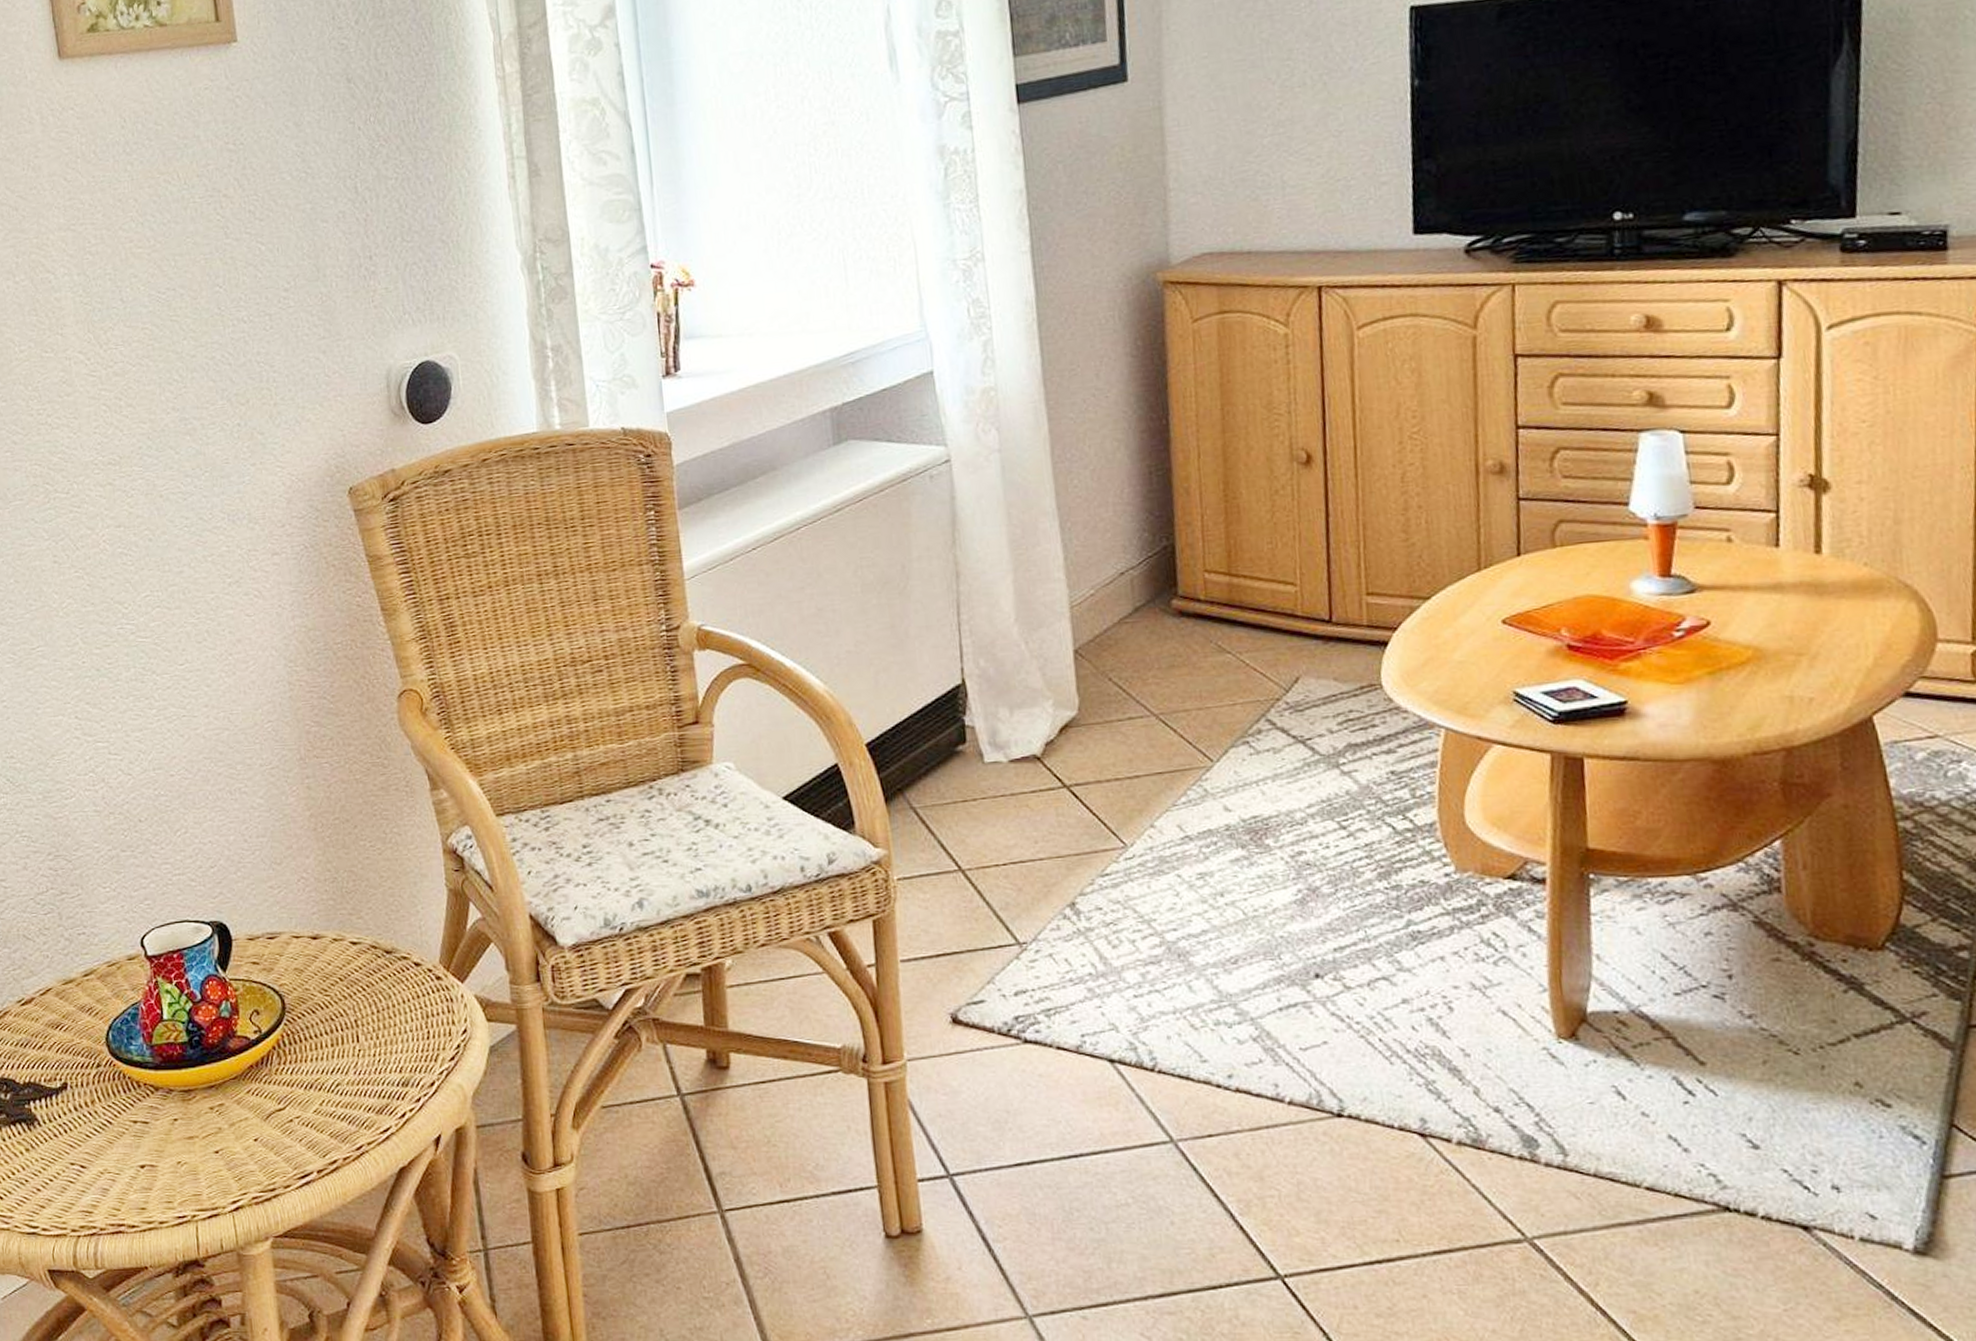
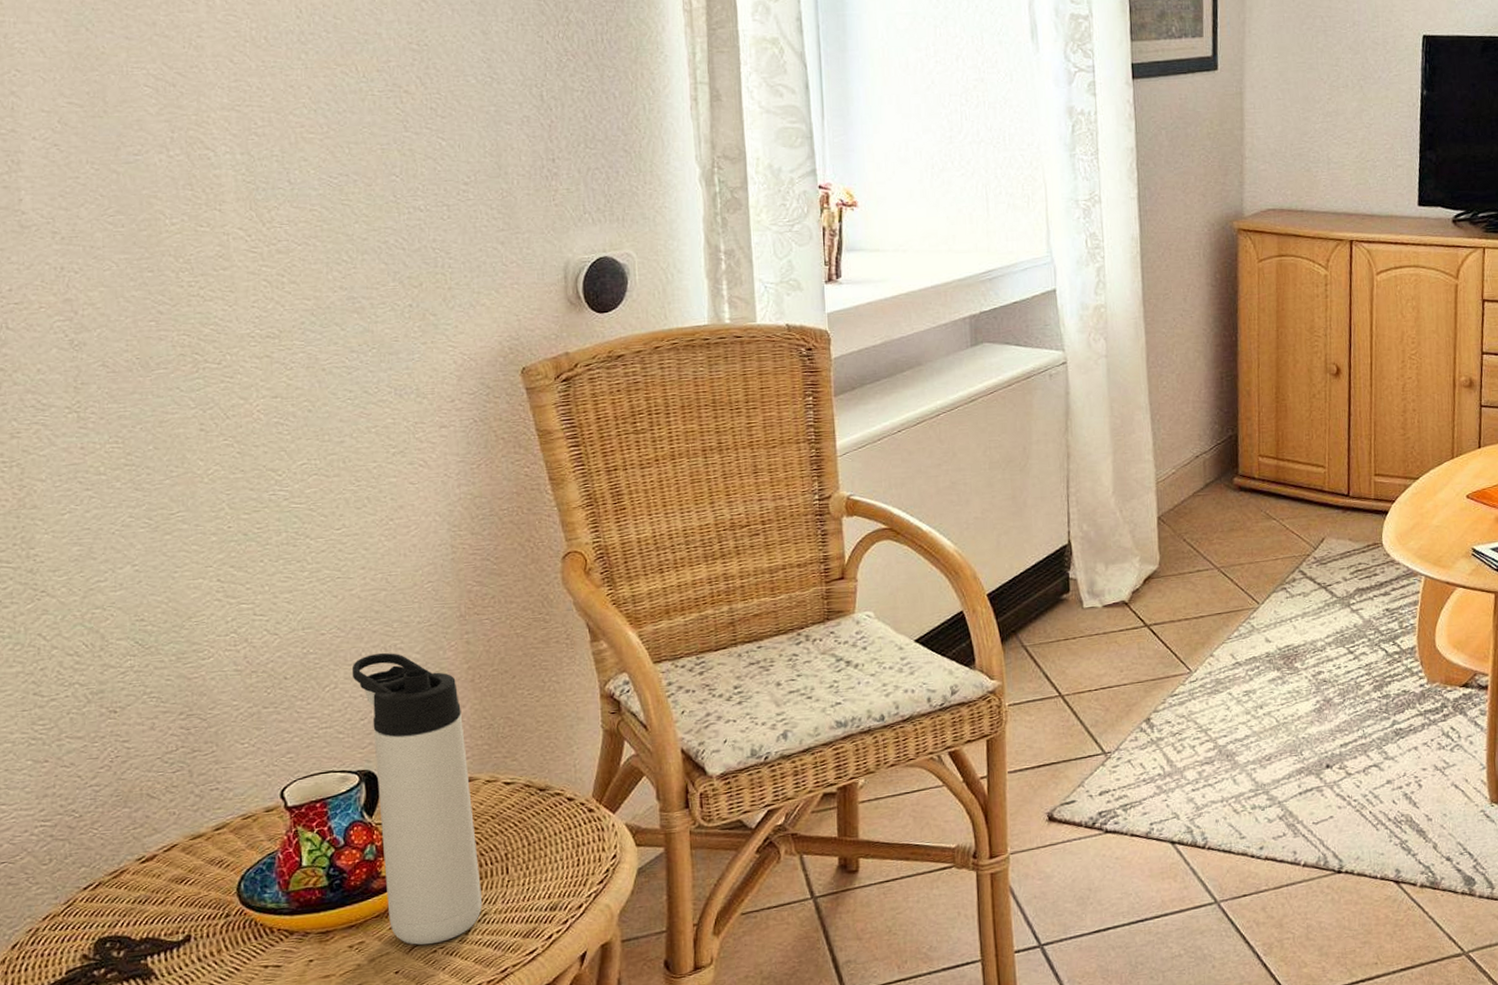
thermos bottle: none [200,796,335,1113] -> present [351,653,482,945]

